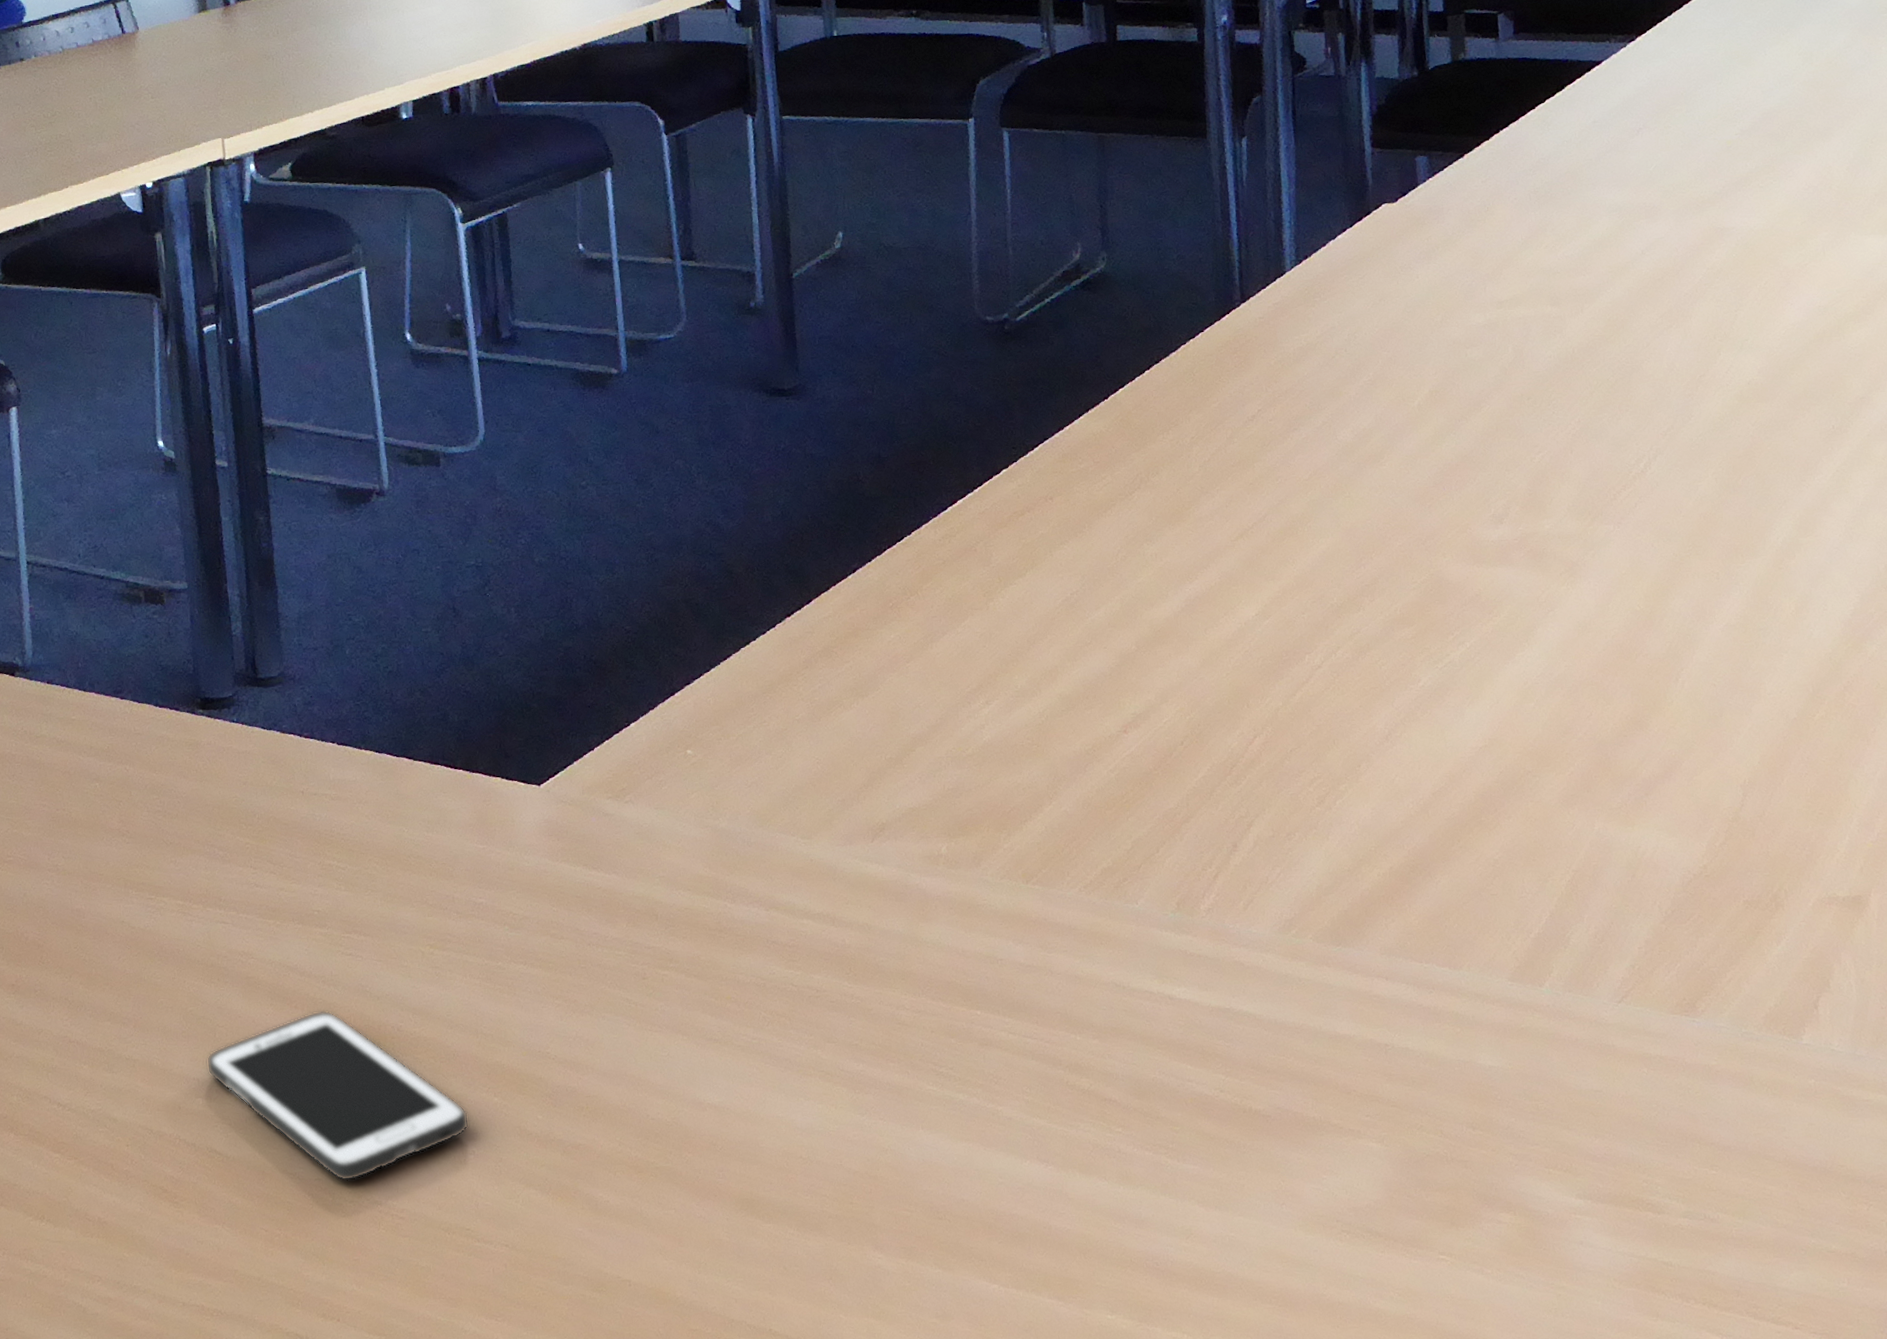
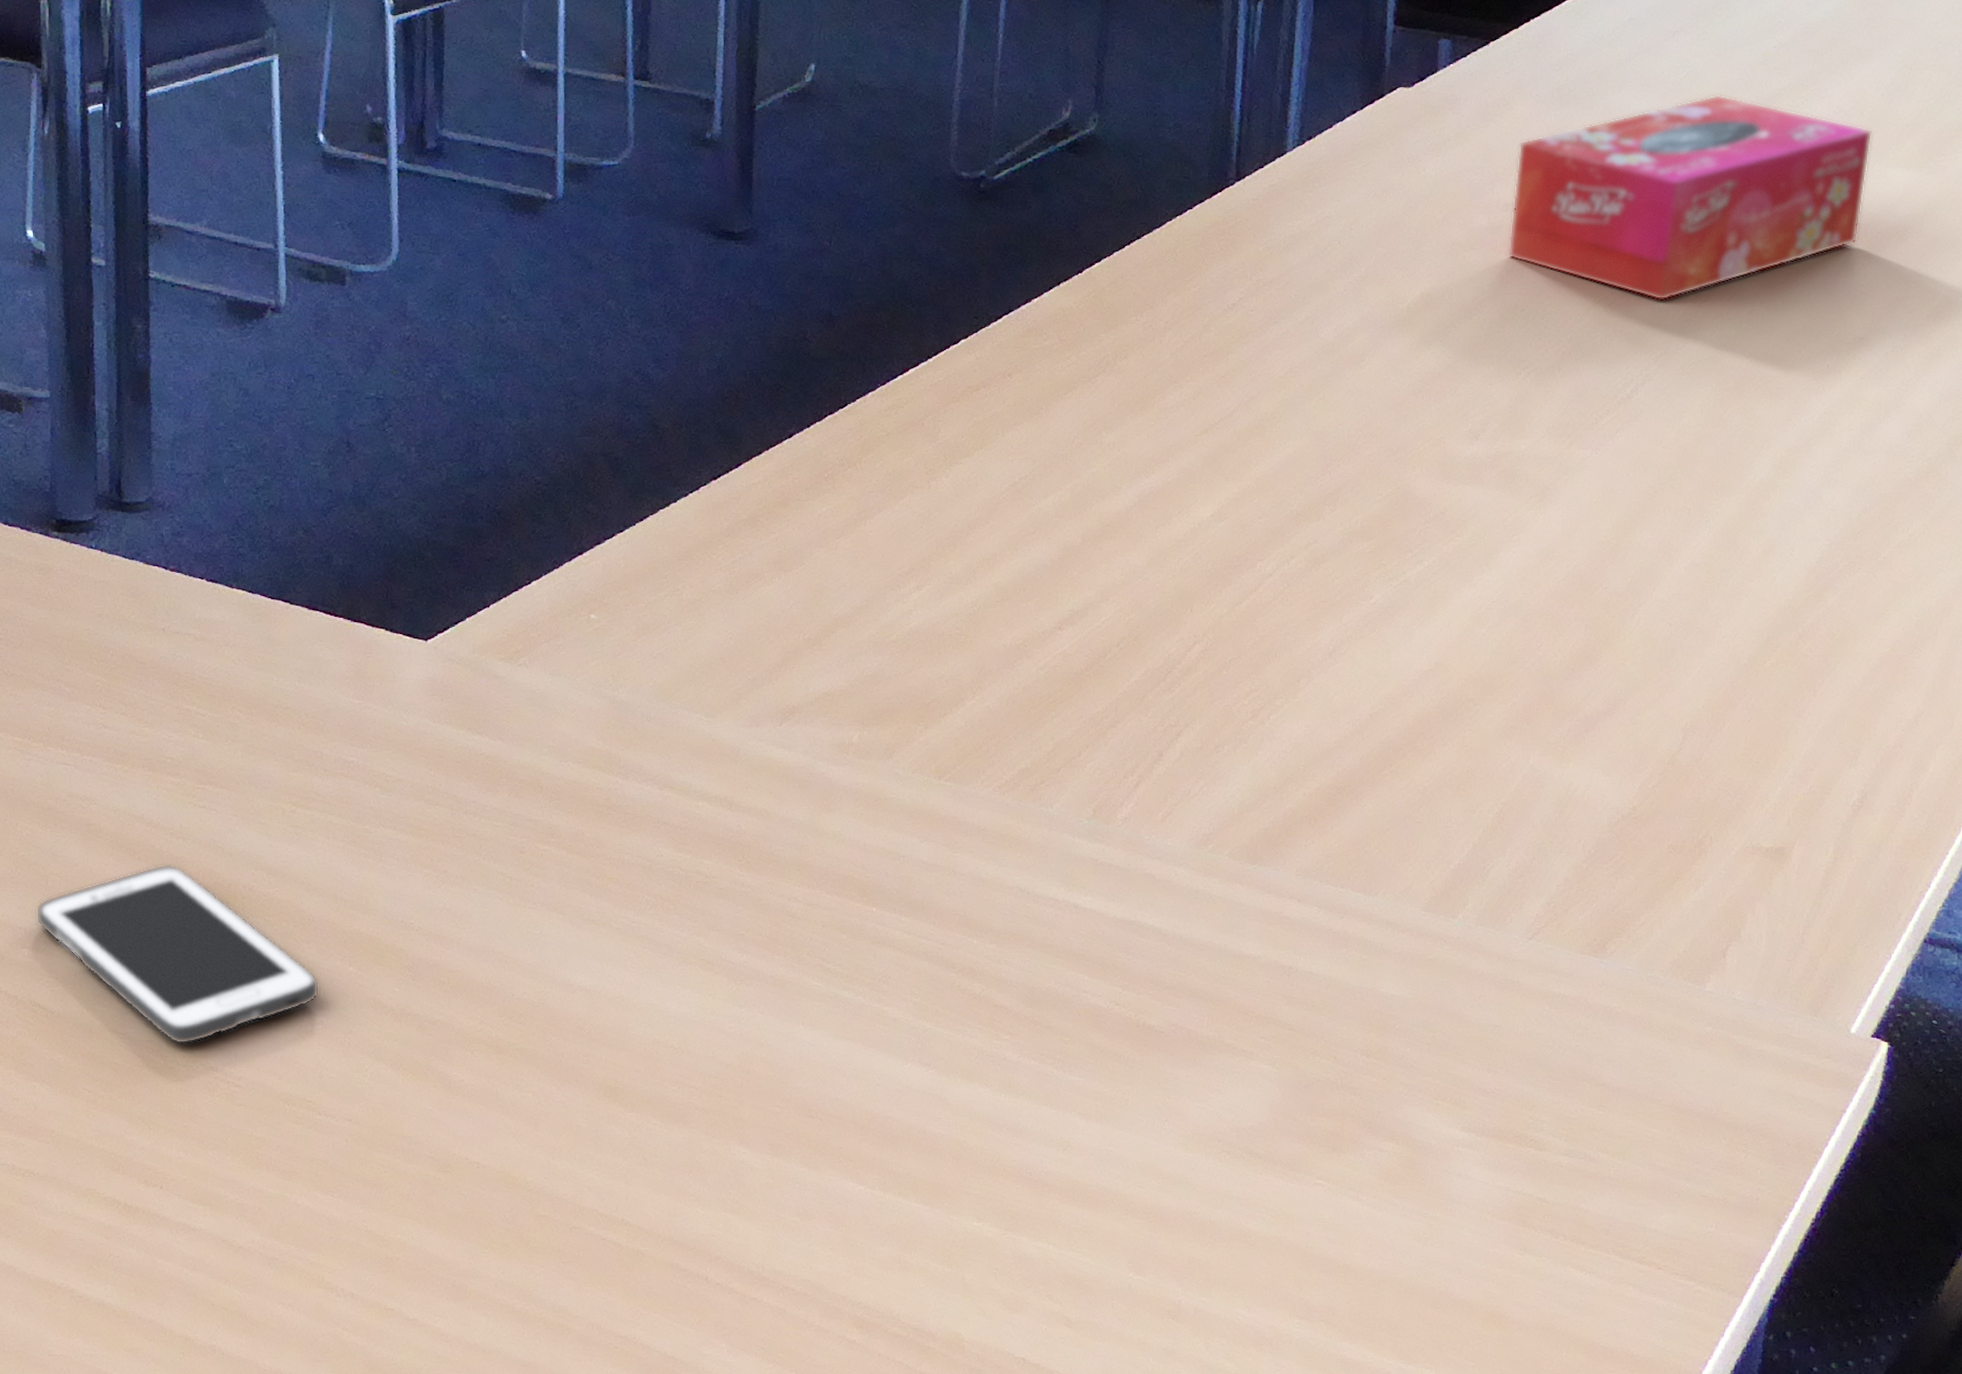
tissue box: none [1504,182,1845,380] -> present [1507,94,1873,302]

